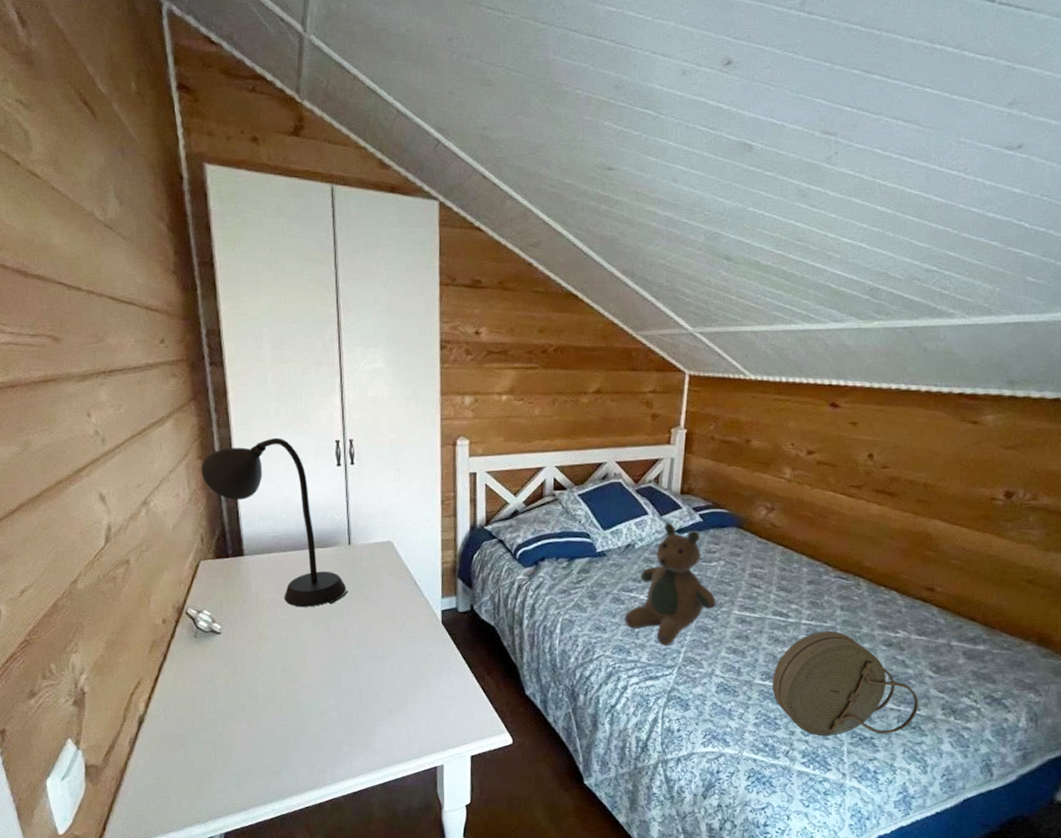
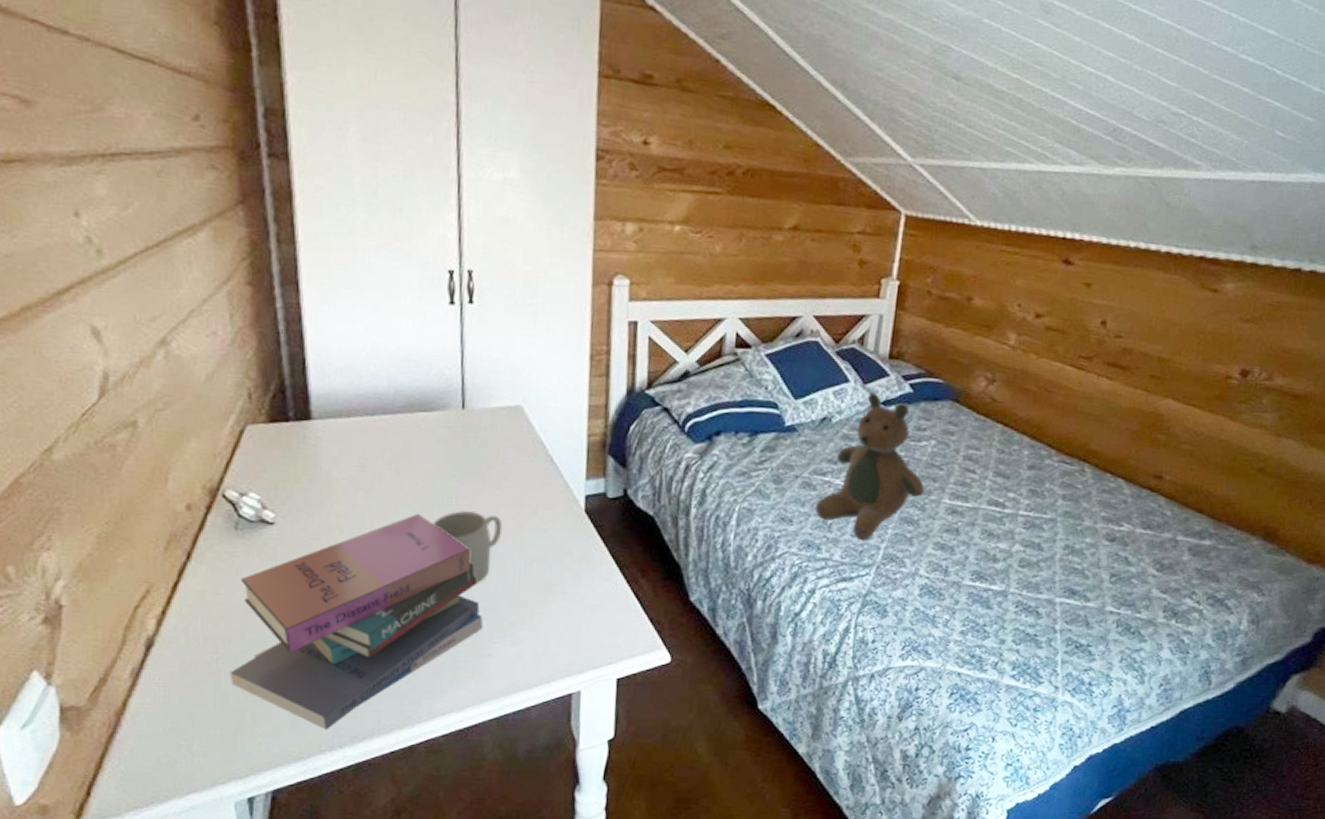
books: none [193,626,369,789] -> present [229,514,483,731]
desk lamp: present [201,437,348,607] -> none [251,261,459,490]
mug: none [330,623,381,679] -> present [433,511,503,584]
handbag: present [771,630,919,736] -> none [982,523,1140,644]

